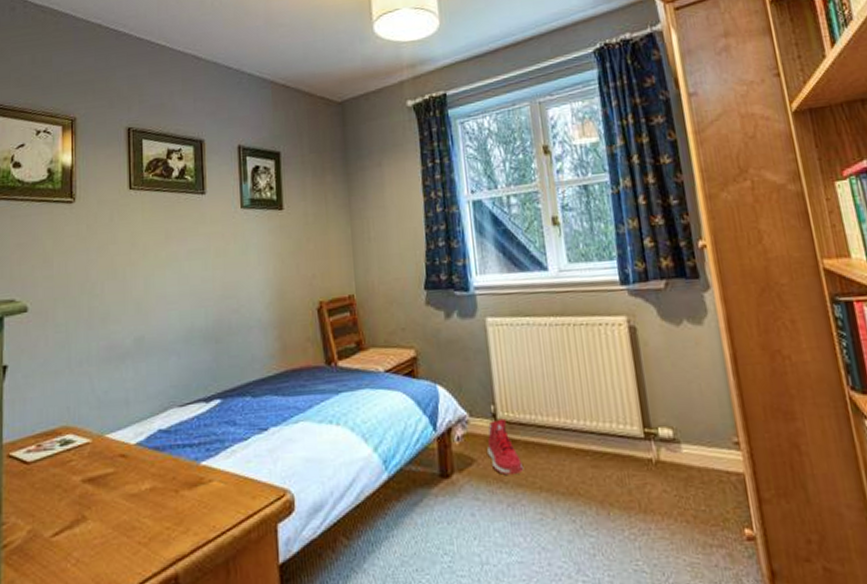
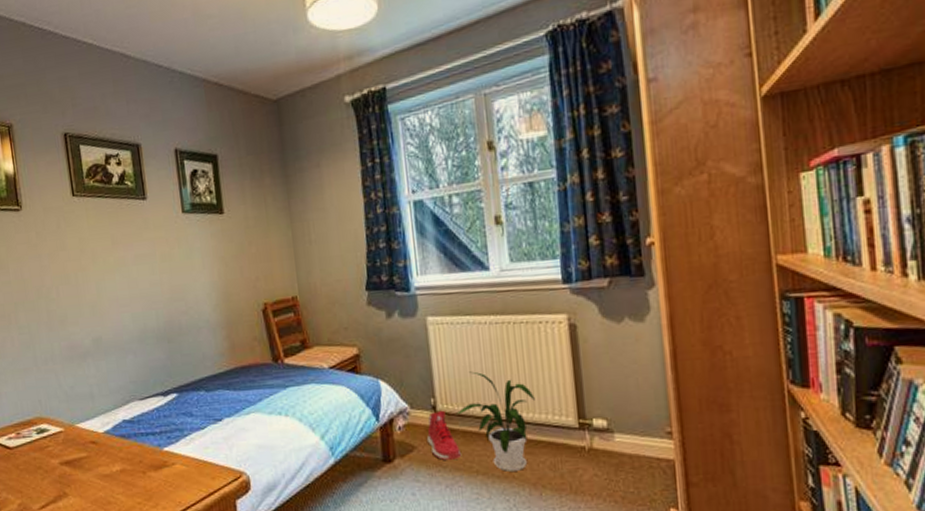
house plant: none [517,376,598,488] -> present [456,371,535,472]

